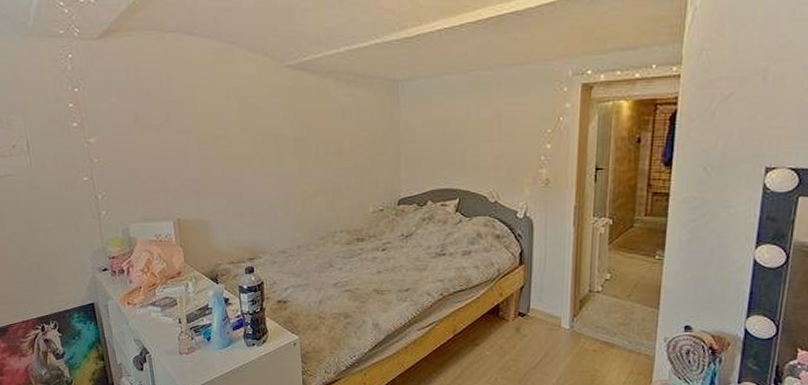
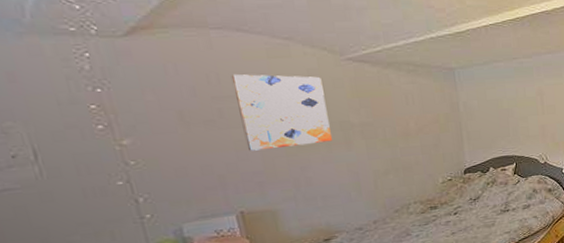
wall art: none [180,79,266,158] -> present [231,74,333,151]

